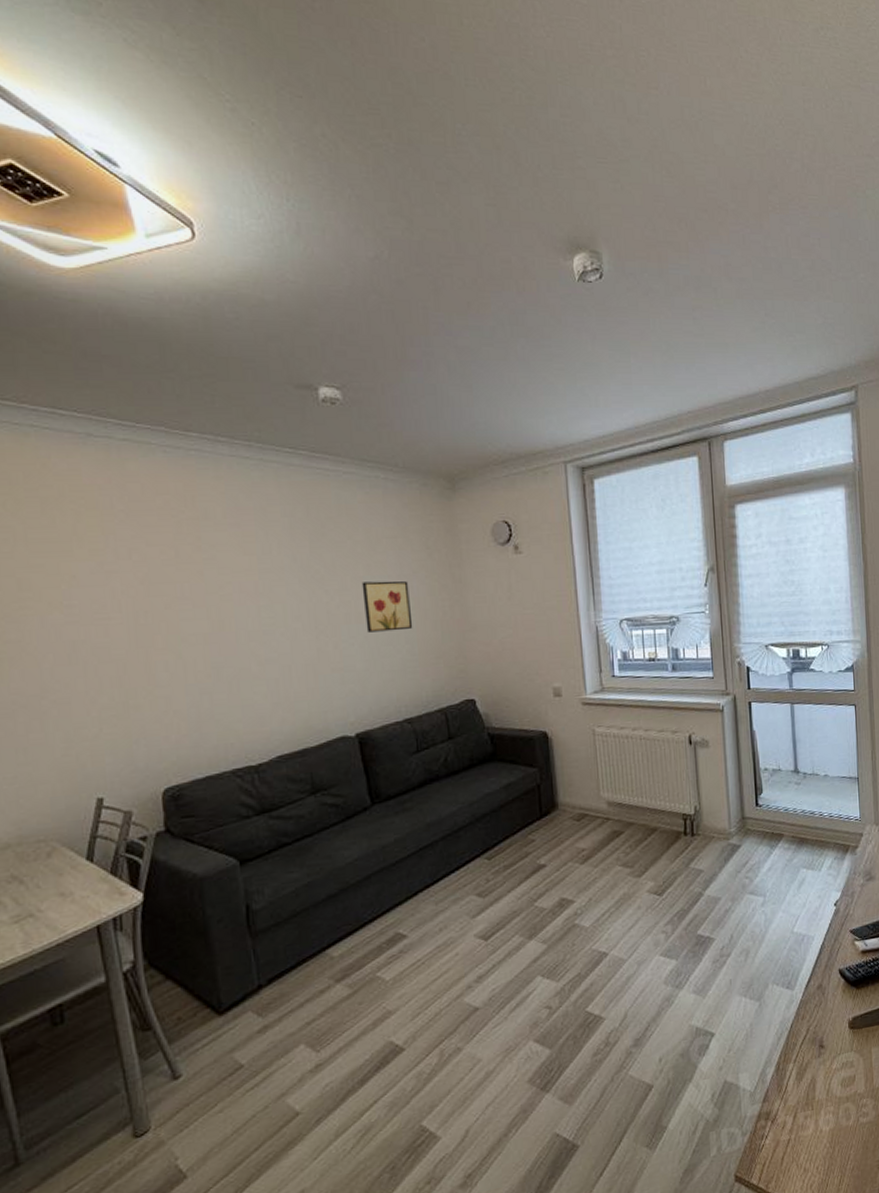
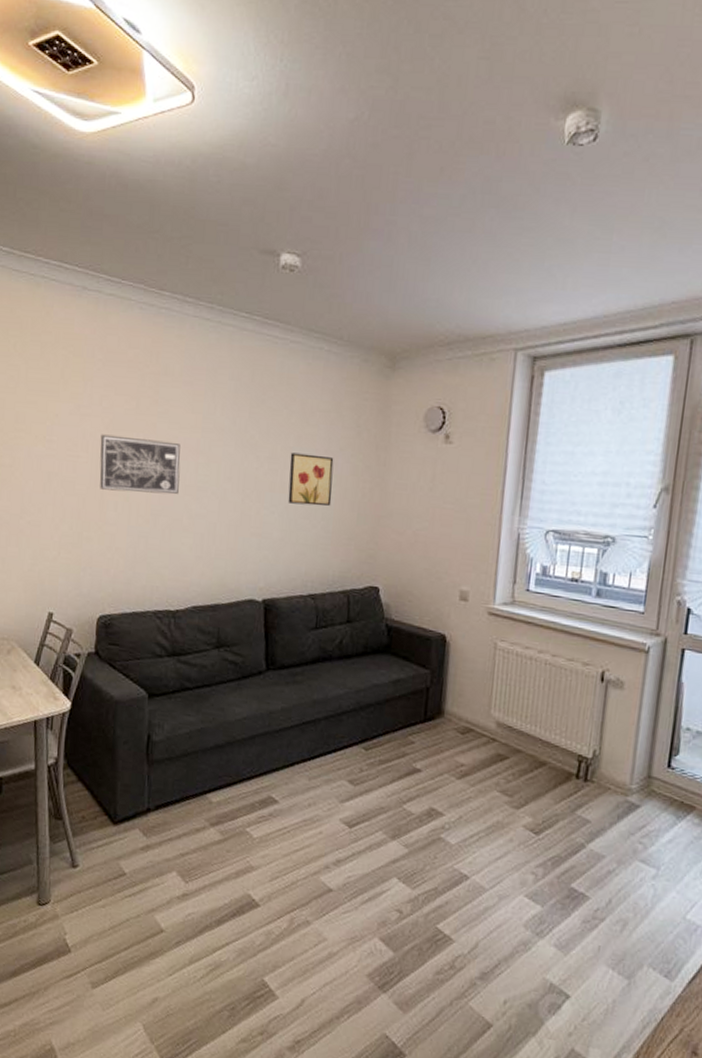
wall art: none [135,588,241,650] -> present [99,434,181,495]

